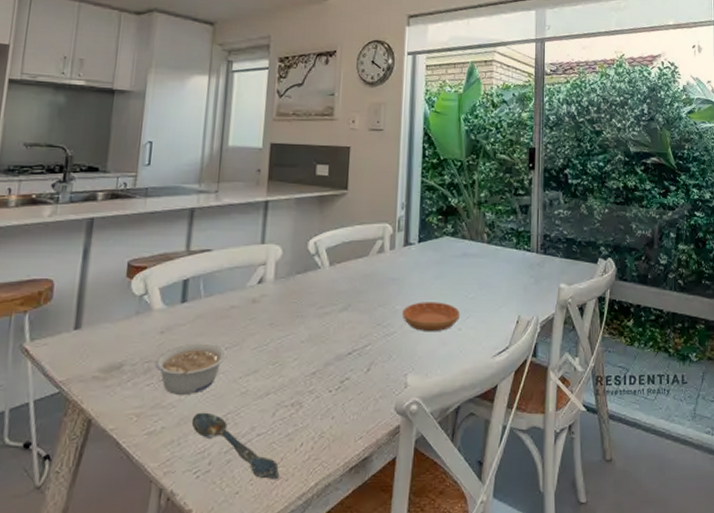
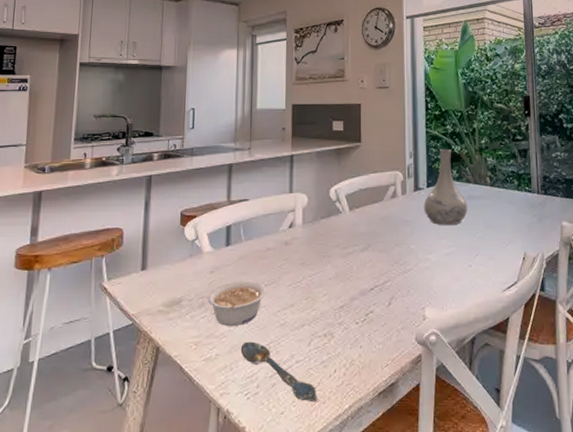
saucer: present [402,302,460,332] -> none [417,241,469,269]
vase: none [413,200,462,285] -> present [423,148,468,226]

